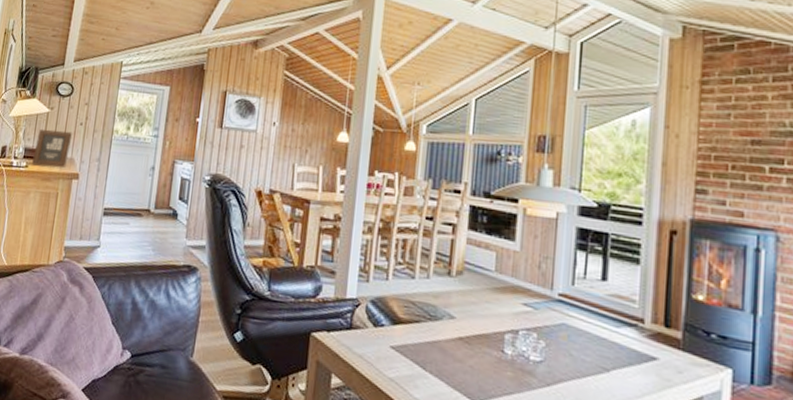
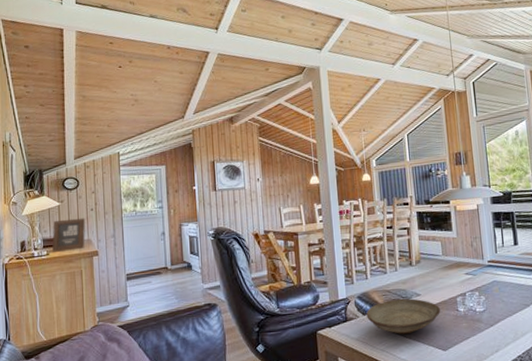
decorative bowl: none [378,314,480,368] -> present [366,298,441,335]

